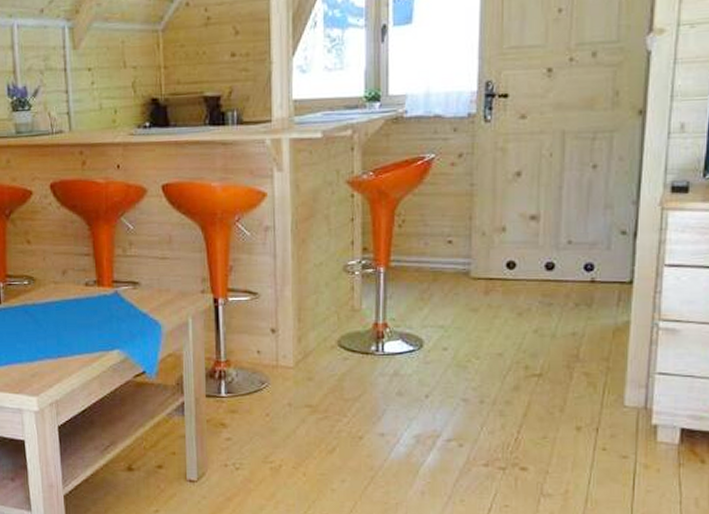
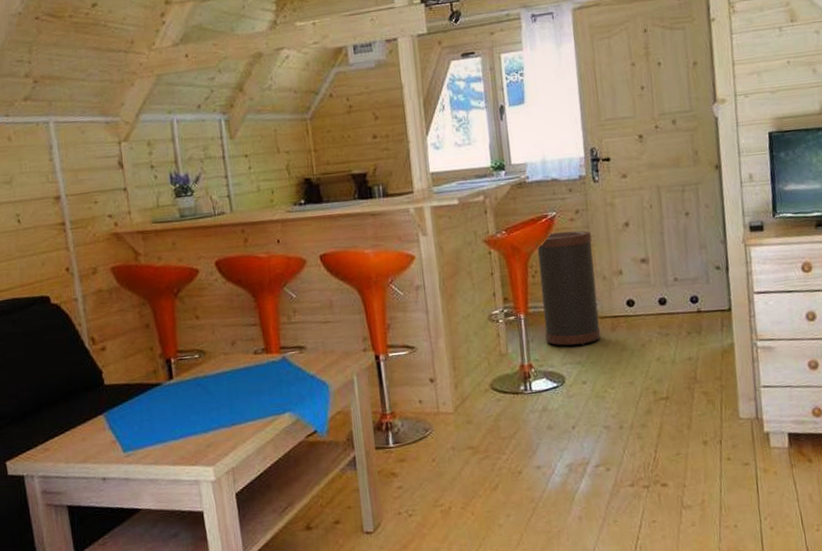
trash can: none [406,177,473,309] -> present [536,230,601,346]

